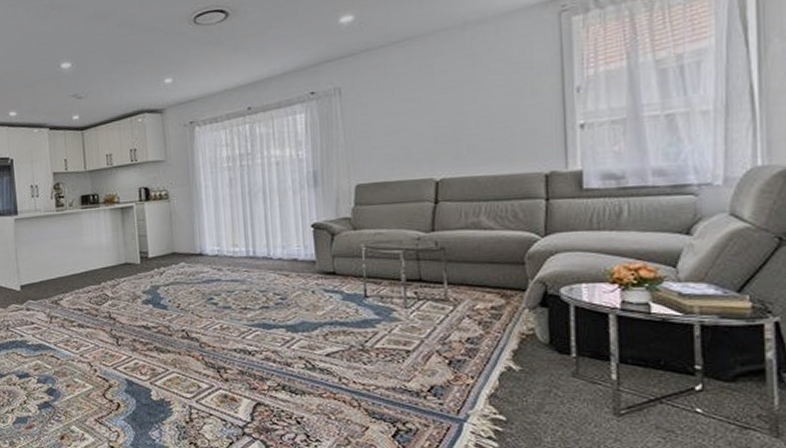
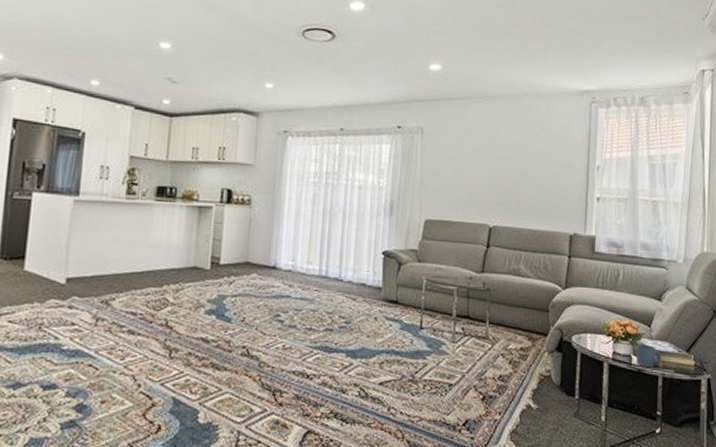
mug: none [656,288,697,315] -> present [636,343,662,368]

